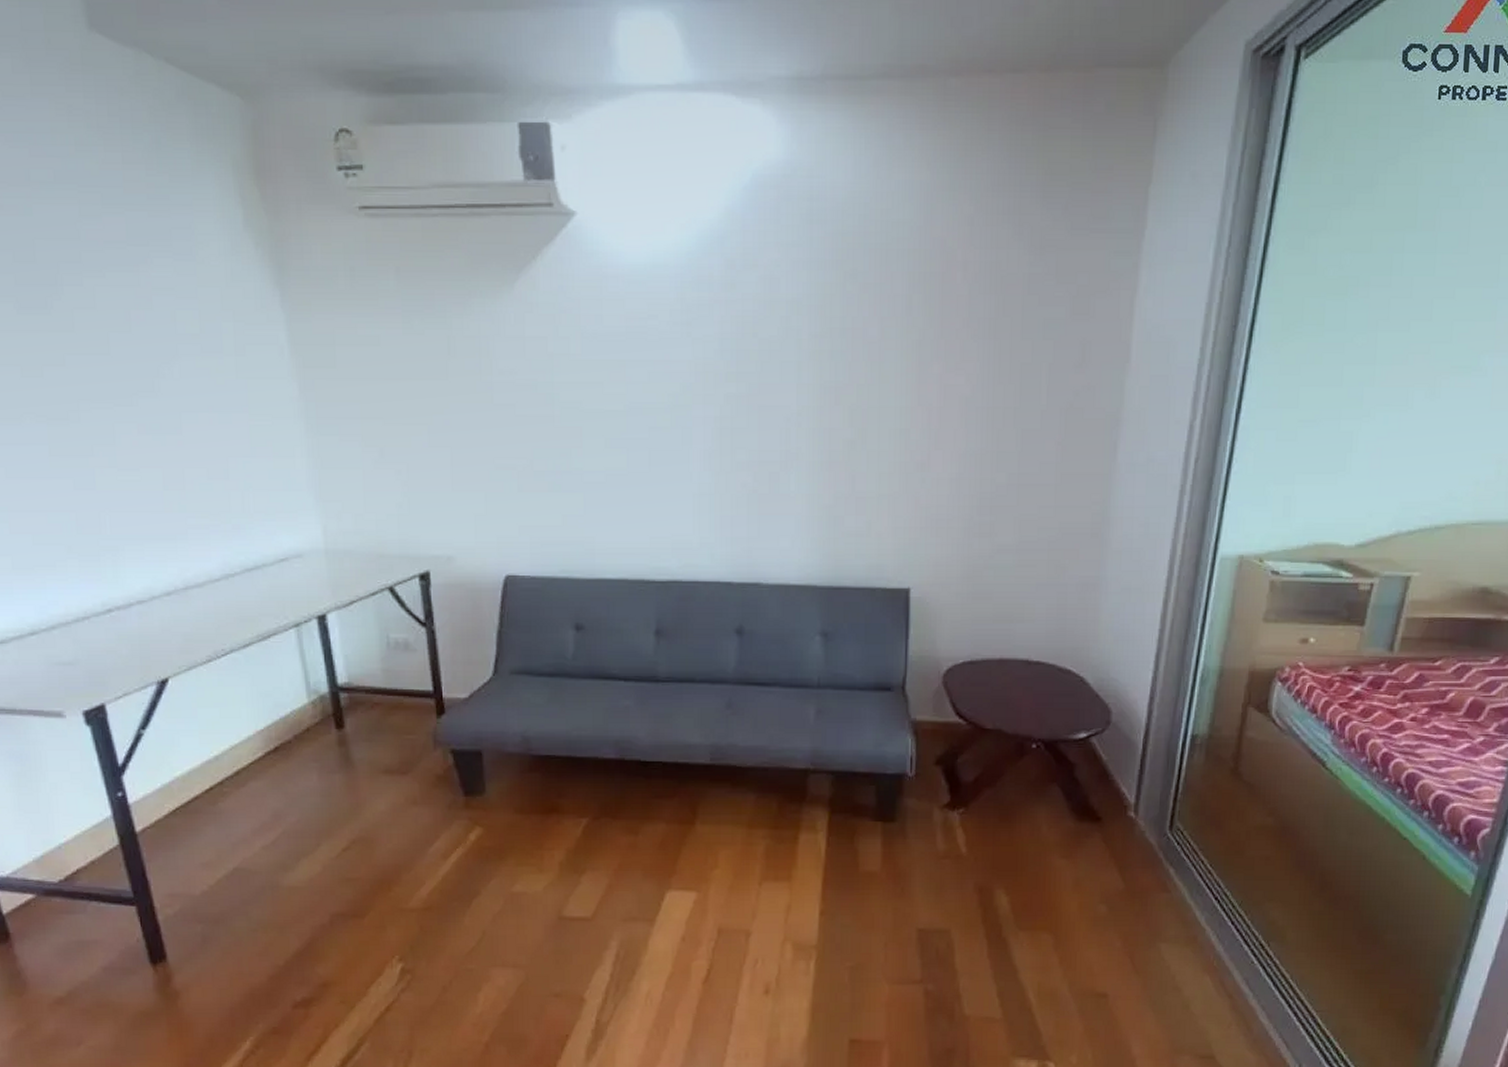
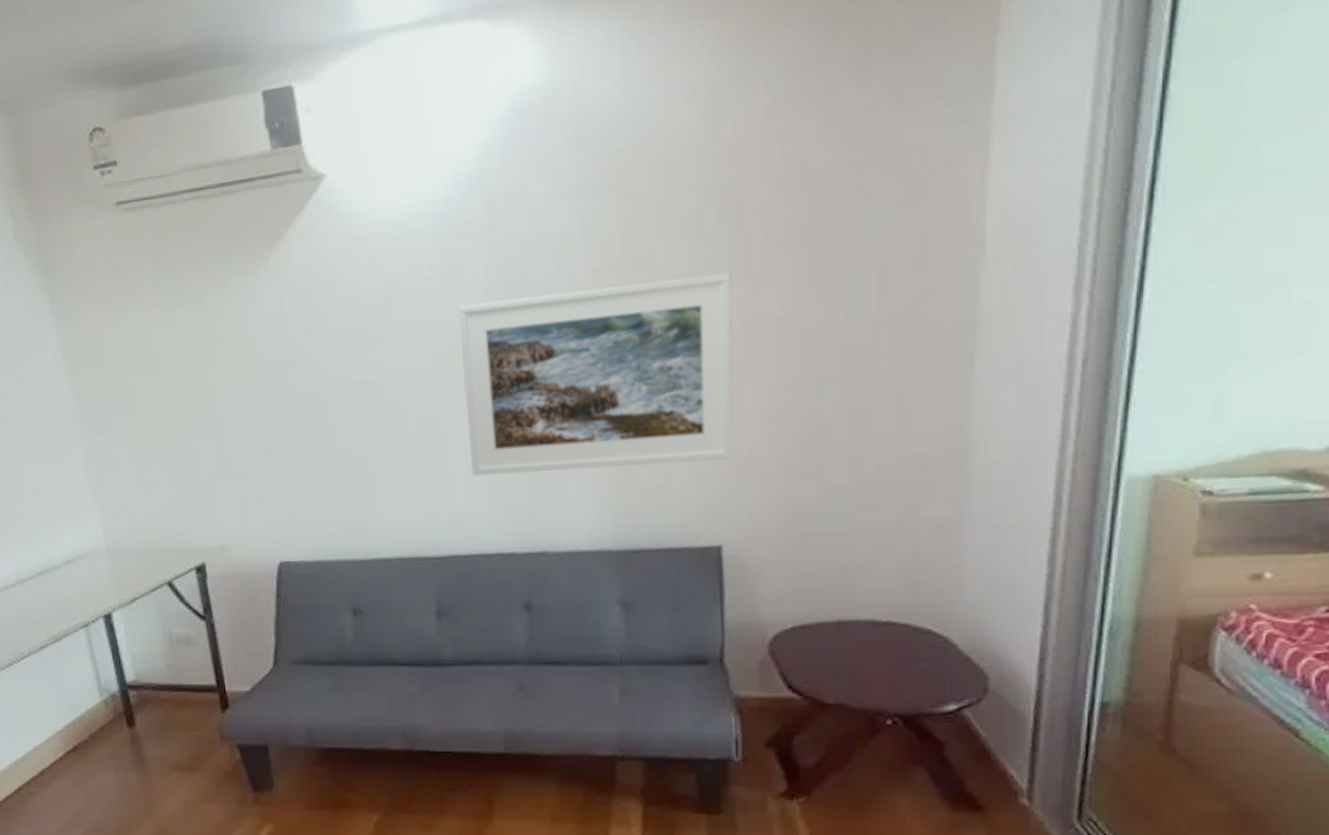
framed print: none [693,351,932,514] -> present [458,272,733,476]

